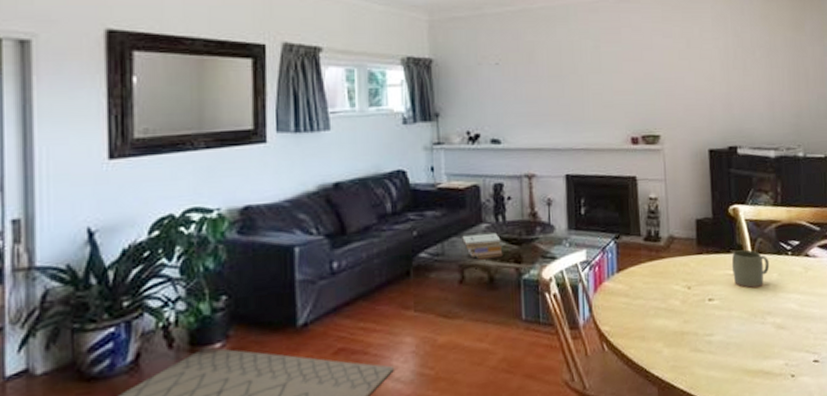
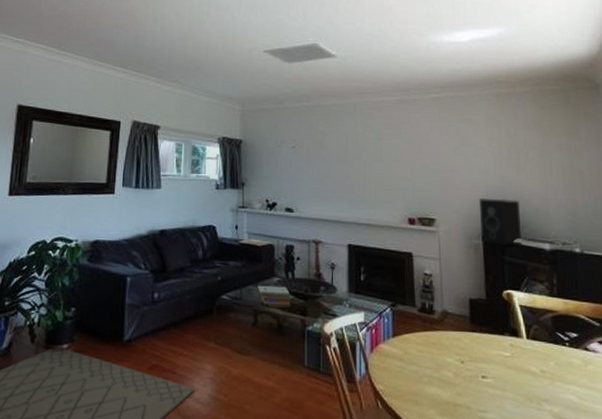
speaker: none [706,105,748,159] -> present [480,197,522,247]
mug: present [731,249,770,288] -> none [505,334,546,372]

